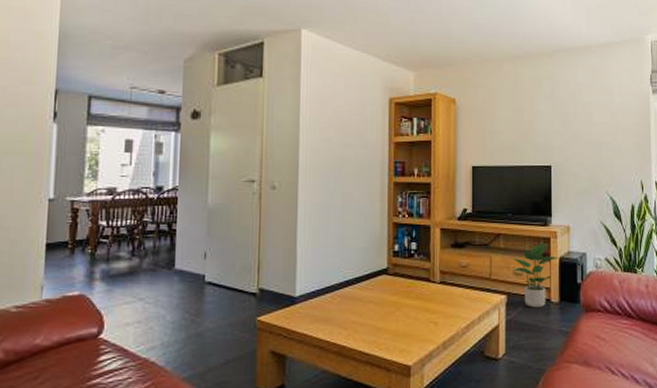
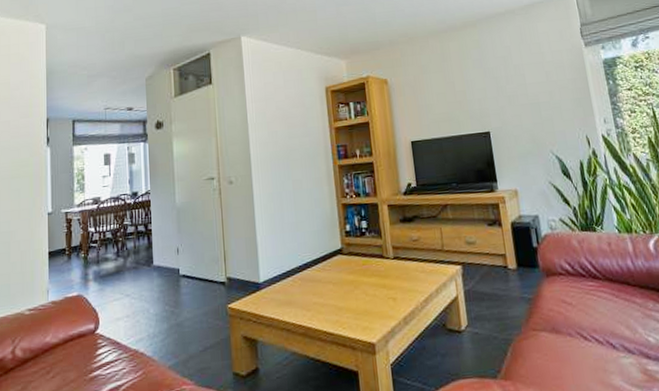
potted plant: present [513,242,559,308] -> none [463,209,510,276]

